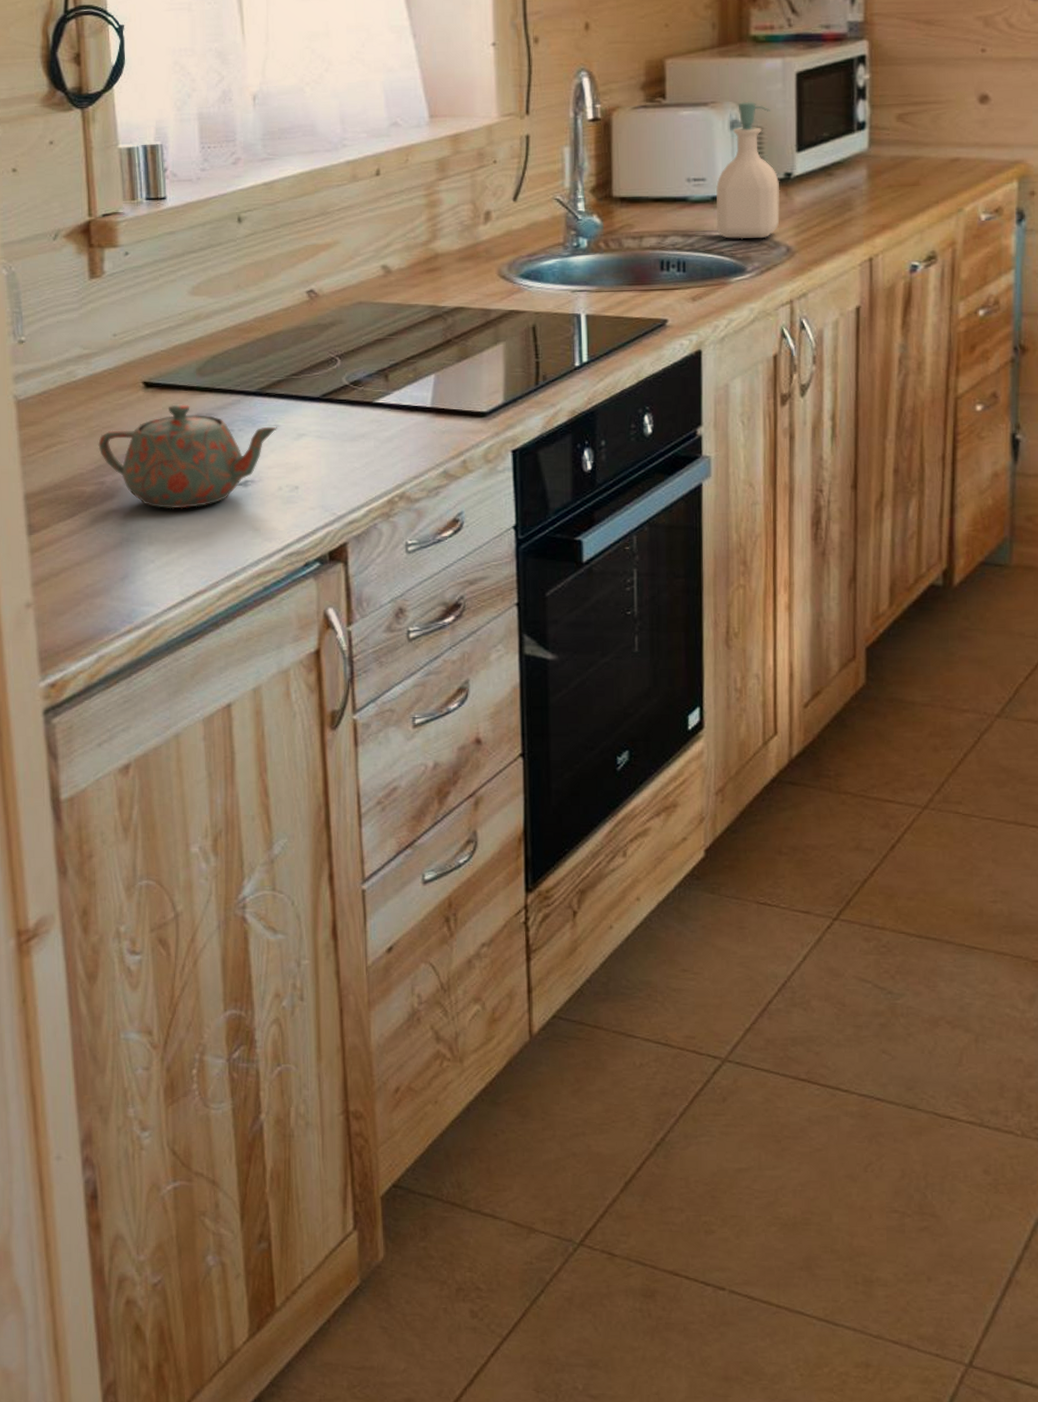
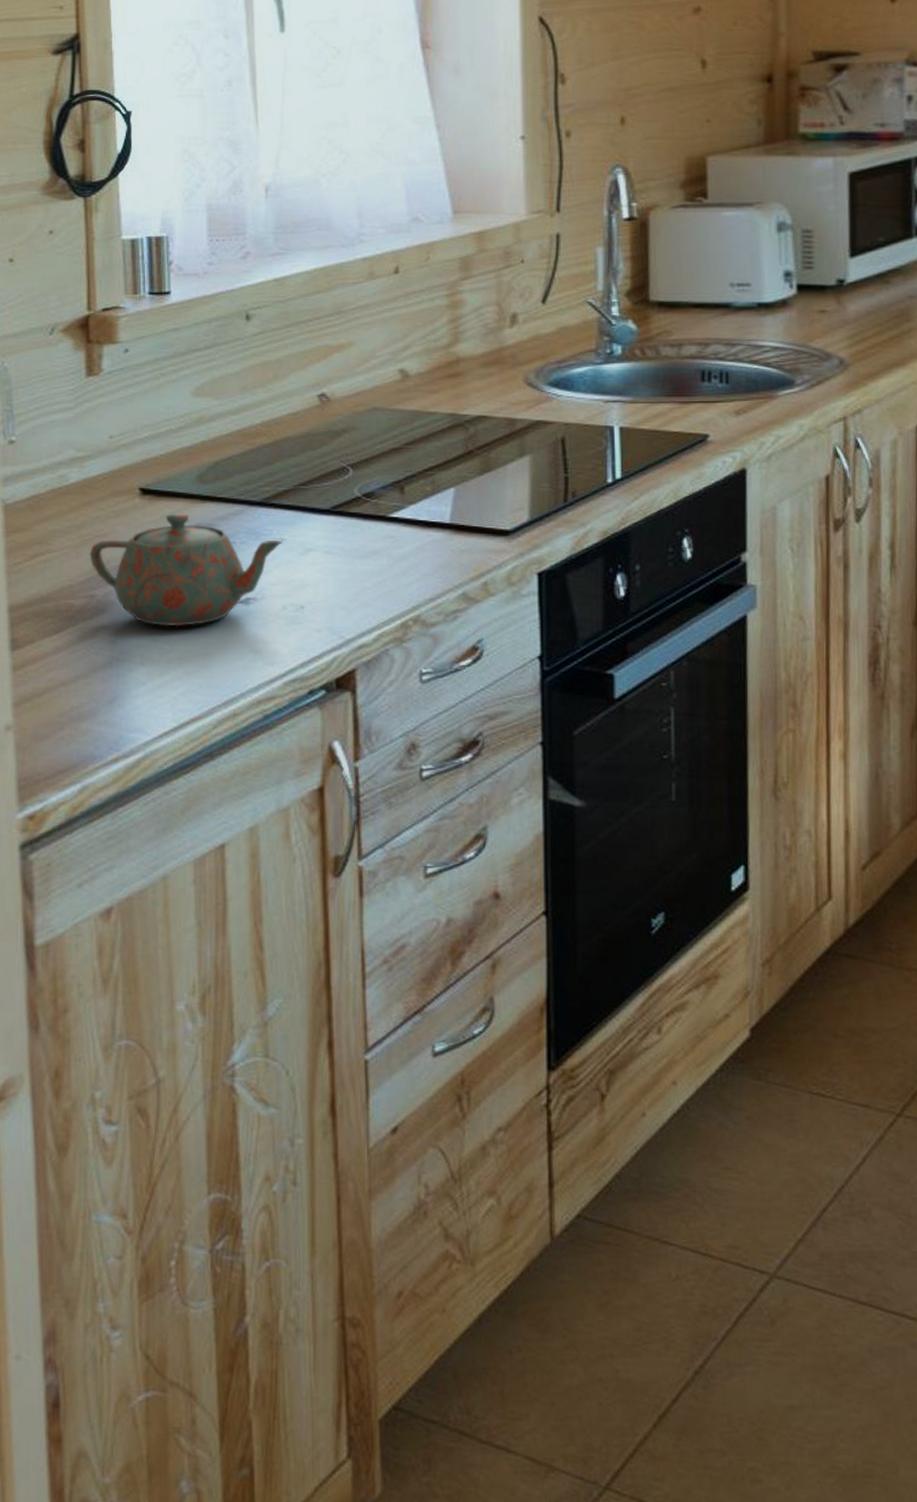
soap bottle: present [715,101,780,240] -> none [761,202,832,350]

